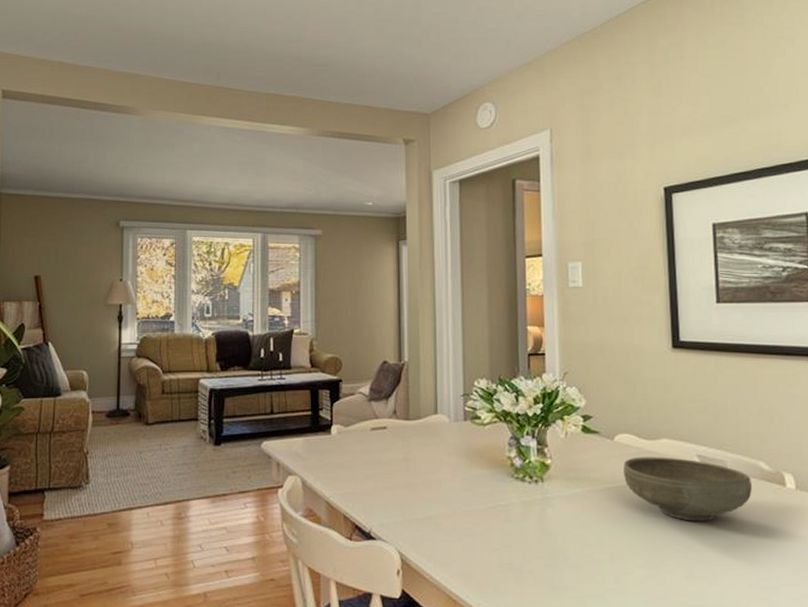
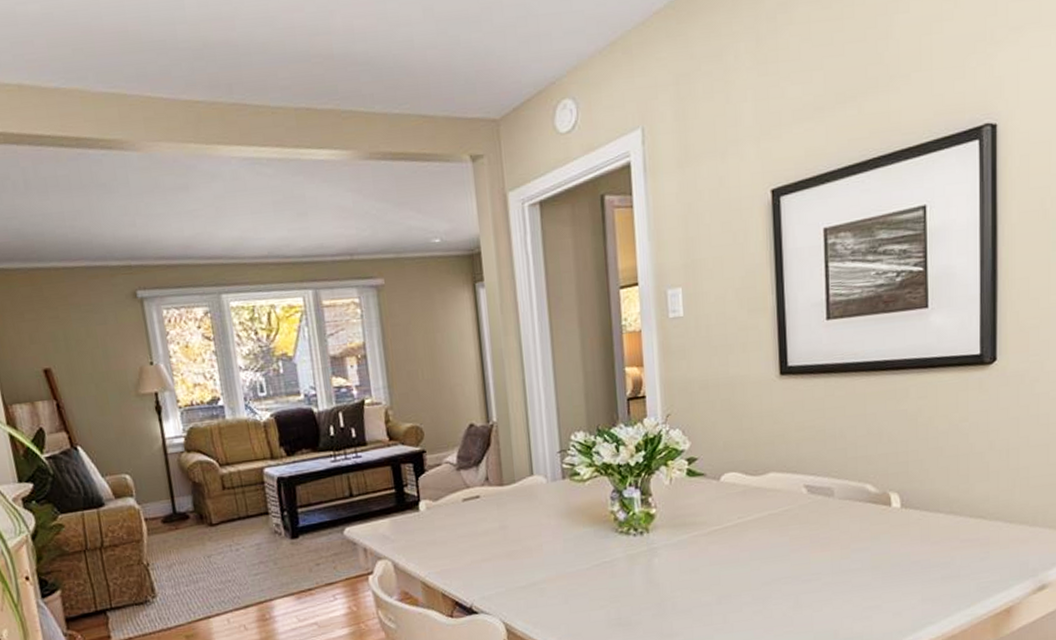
bowl: present [623,457,753,521] -> none [730,491,859,553]

